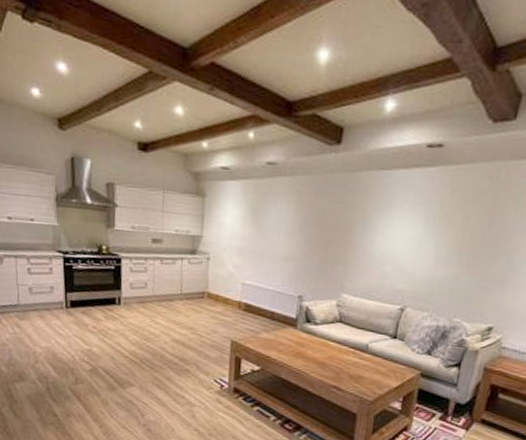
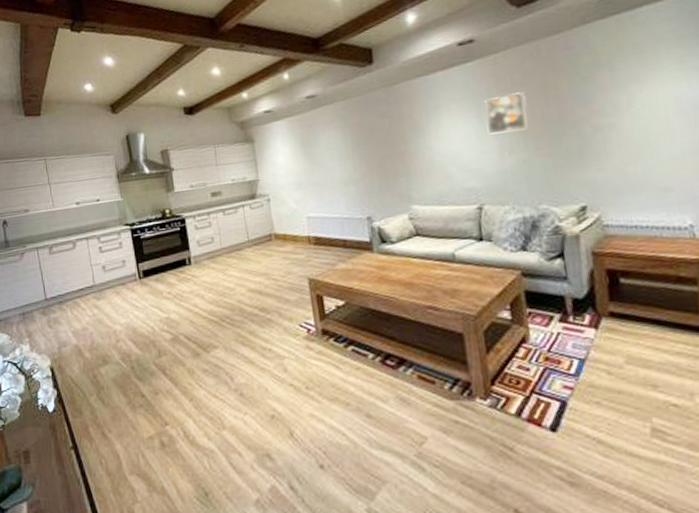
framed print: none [429,207,474,246] -> present [485,92,528,135]

